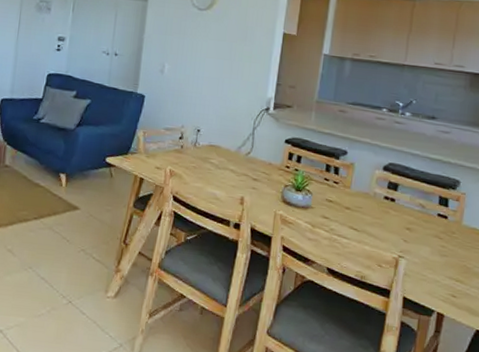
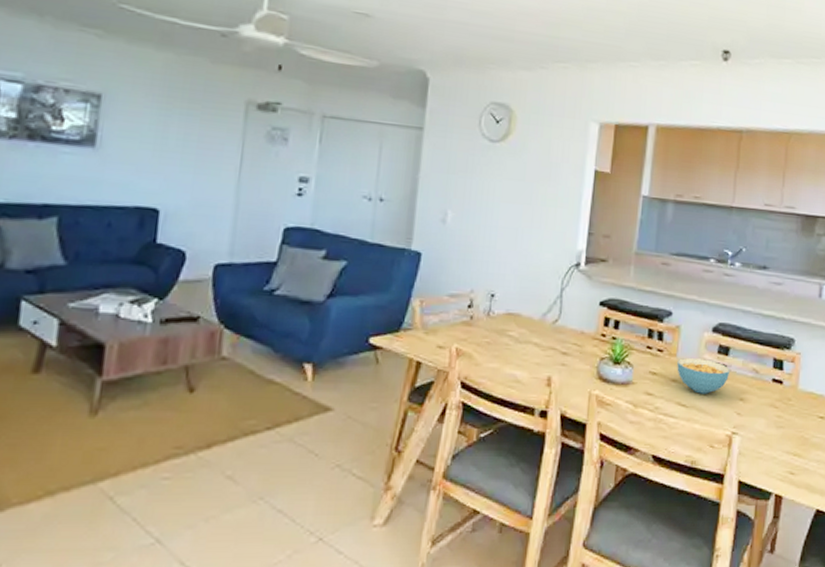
cereal bowl: none [350,190,399,222] -> present [677,358,730,394]

